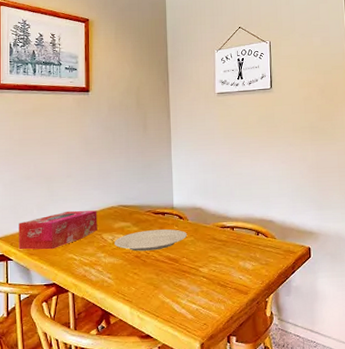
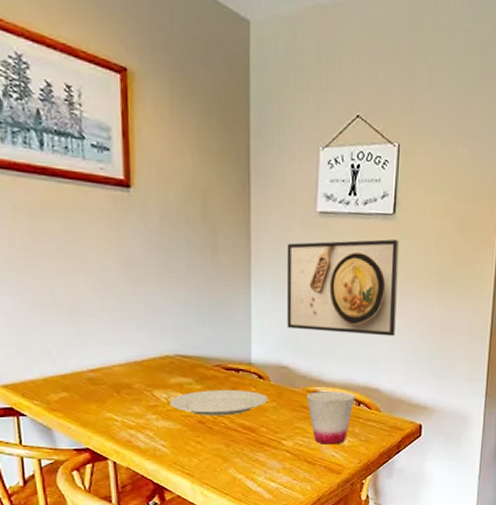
tissue box: present [18,210,98,250] -> none [31,356,146,406]
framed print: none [196,106,281,179] -> present [286,239,400,337]
cup: none [216,224,254,269] -> present [306,390,355,445]

